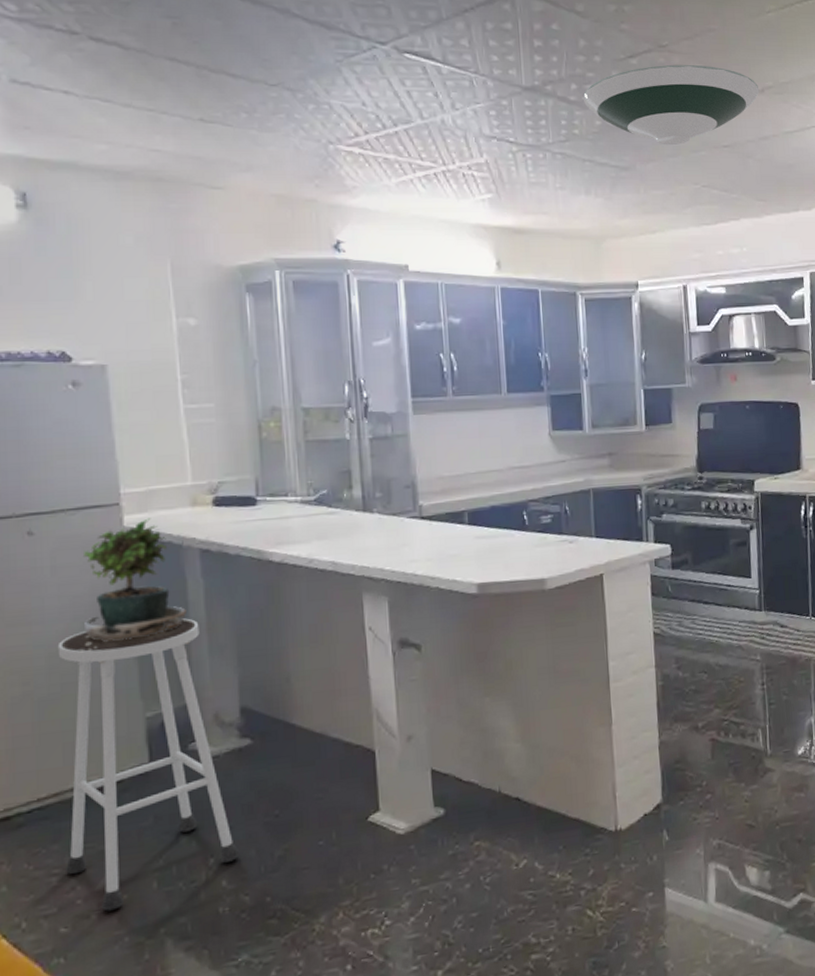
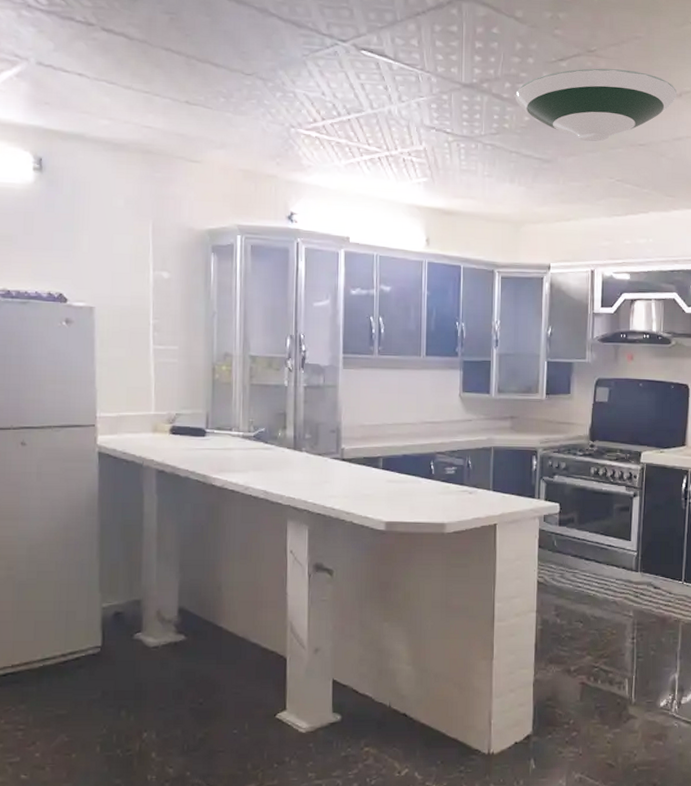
stool: present [57,618,240,912] -> none [29,527,168,766]
potted plant: present [81,518,186,652] -> none [55,439,141,547]

